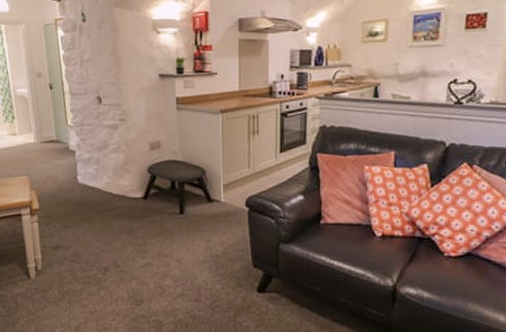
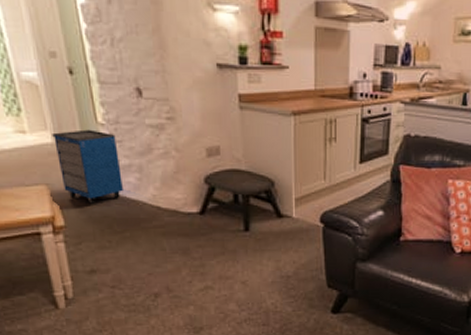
cabinet: none [35,131,84,192] -> present [52,129,123,205]

